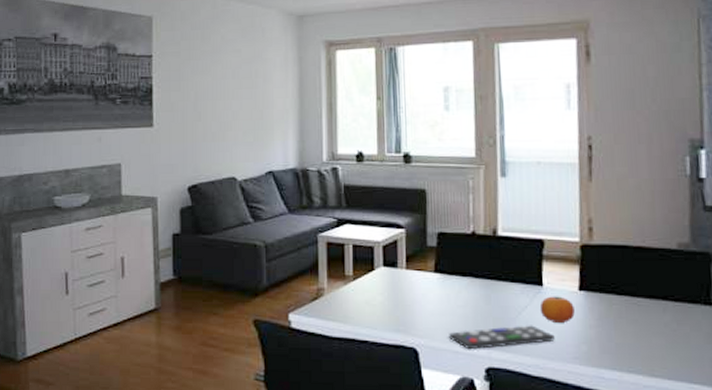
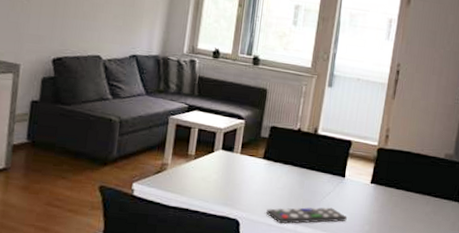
fruit: present [539,296,575,324] -> none [339,186,365,208]

